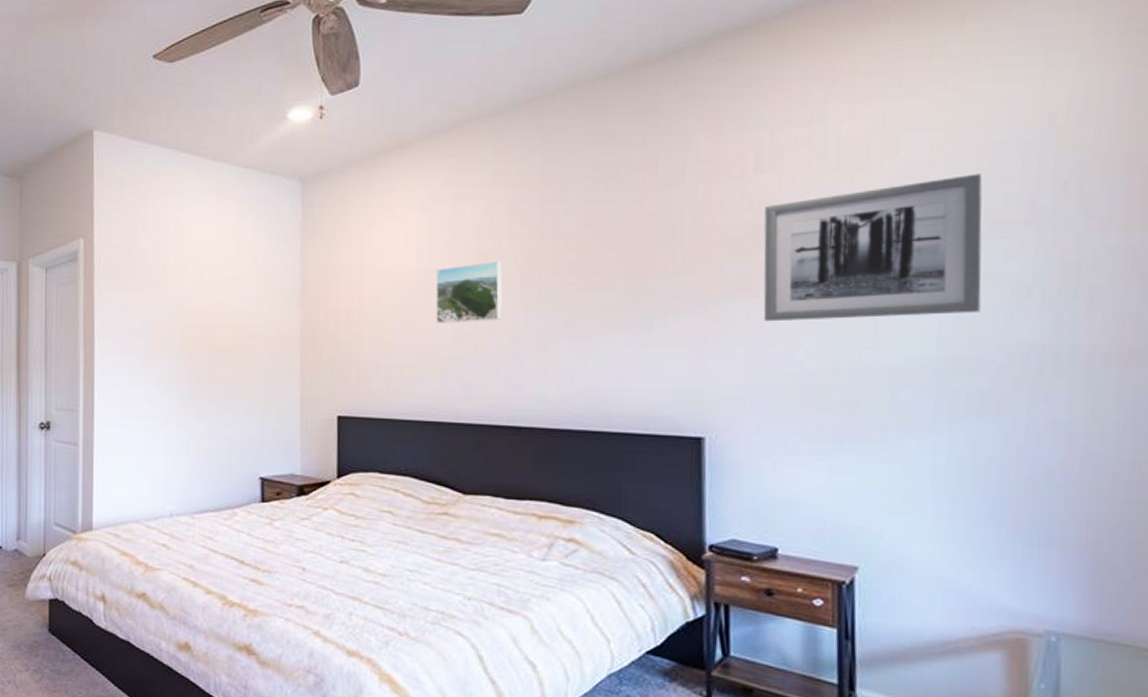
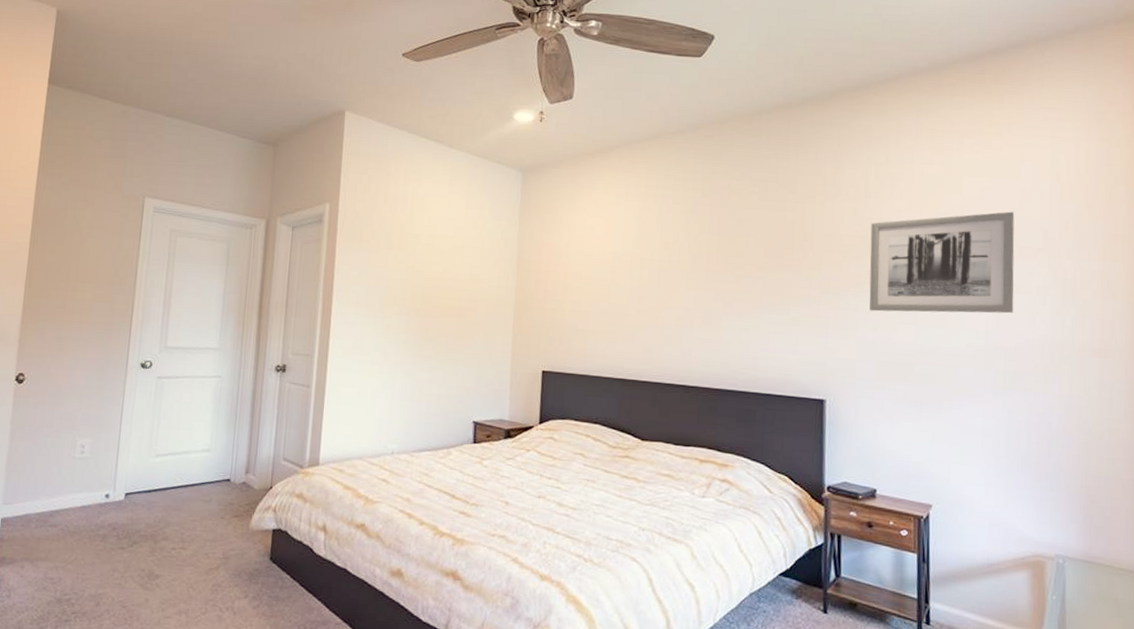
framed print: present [435,261,503,324] -> none [626,250,679,298]

